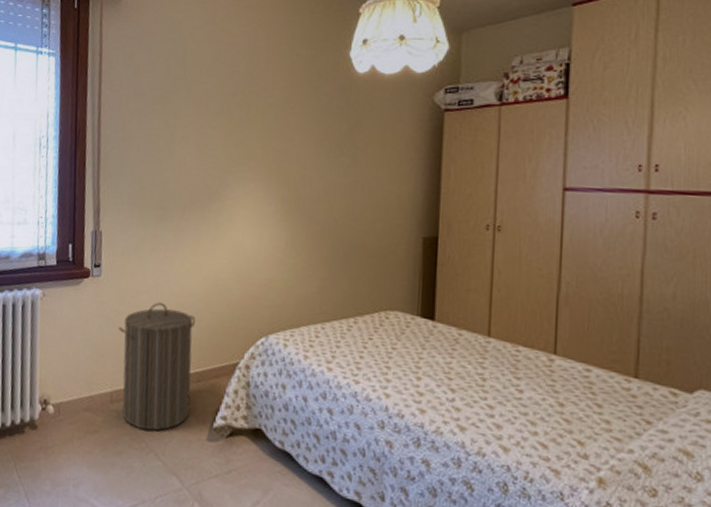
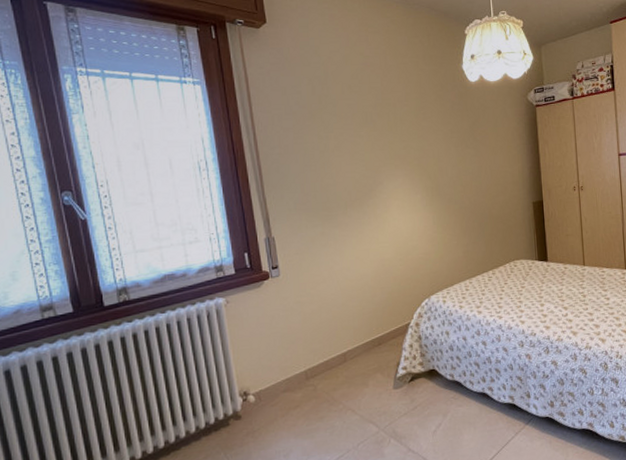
laundry hamper: present [119,302,196,431] -> none [304,288,375,394]

